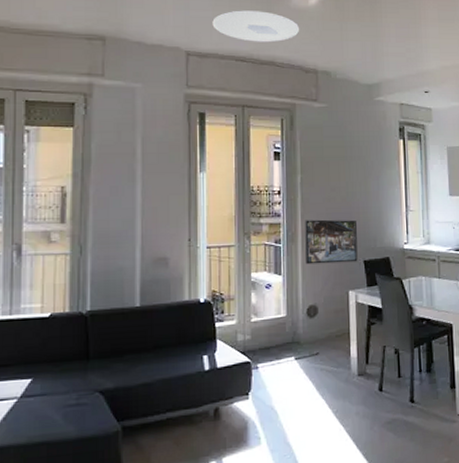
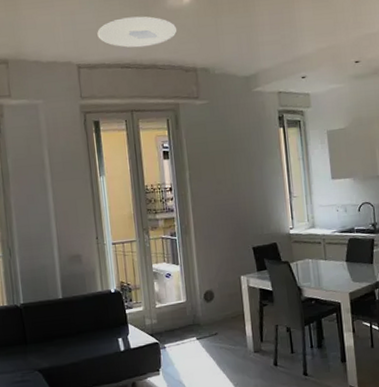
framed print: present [305,219,358,265] -> none [196,209,247,254]

